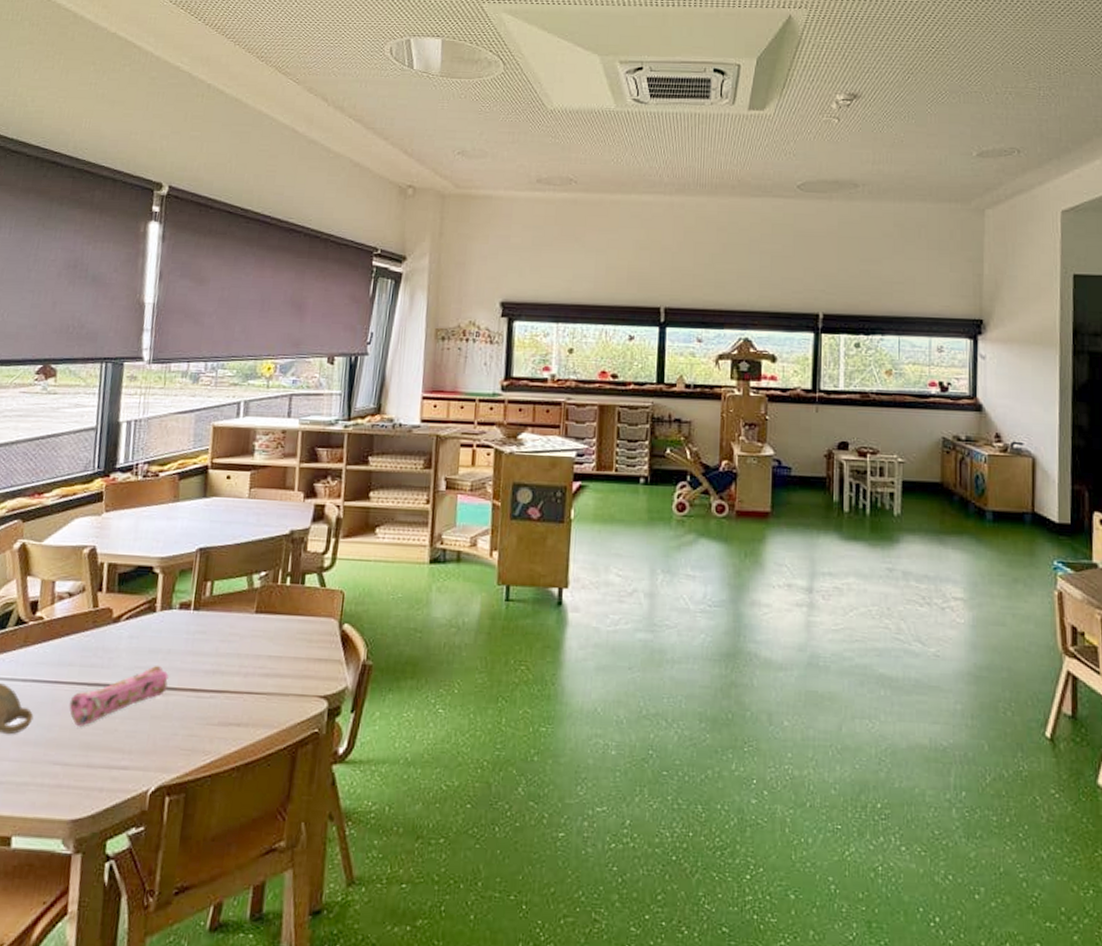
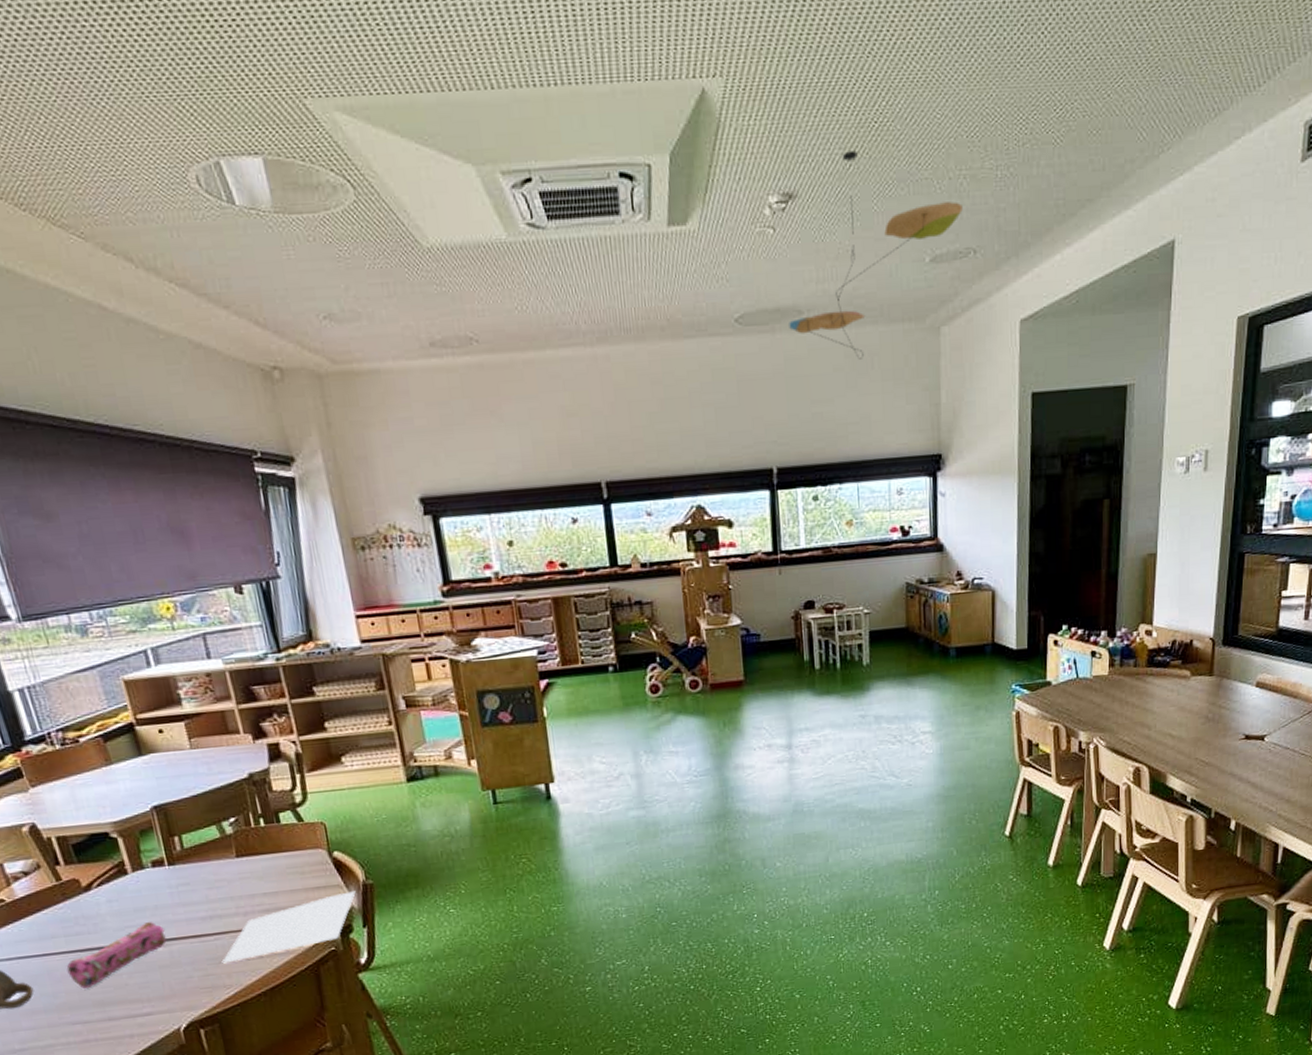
paper sheet: none [209,670,354,726] -> present [221,891,356,964]
ceiling mobile: none [845,67,1008,229] -> present [789,150,963,359]

